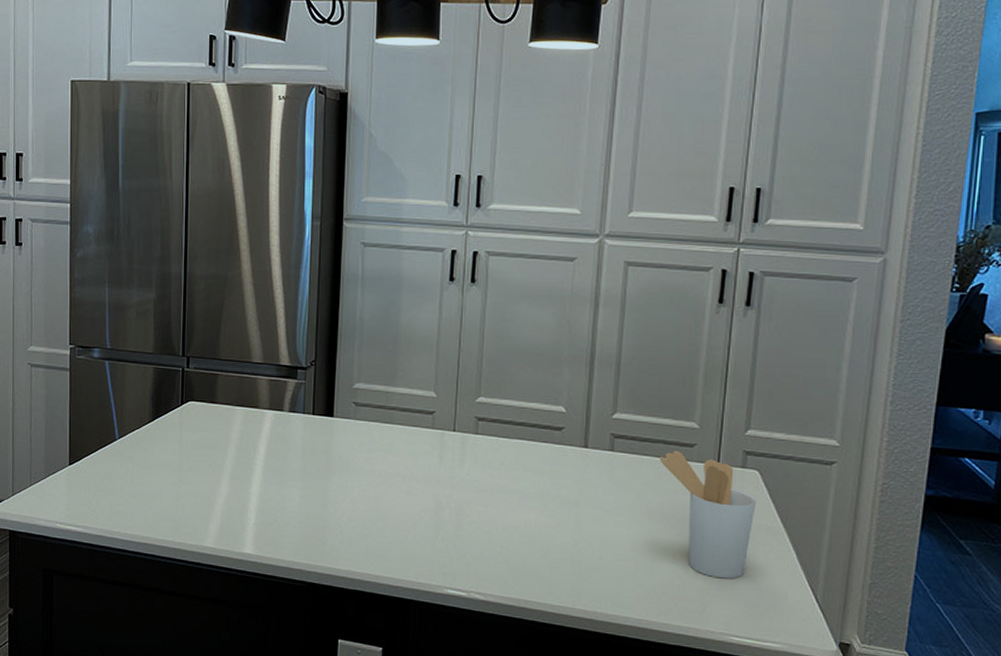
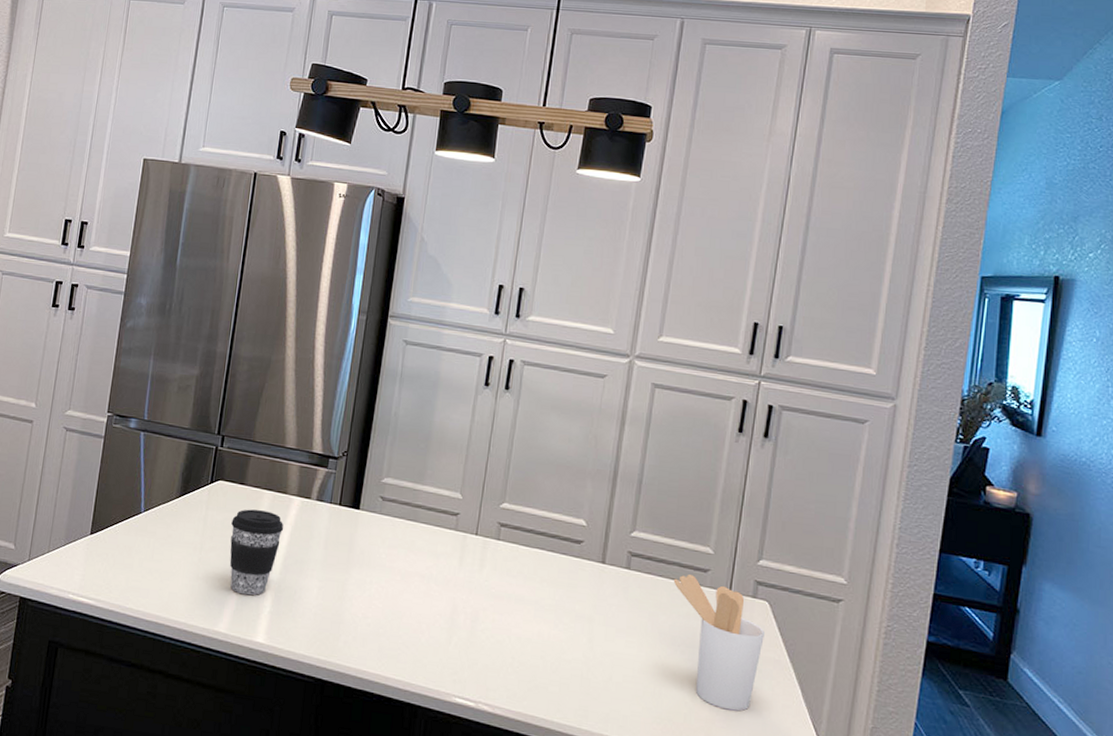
coffee cup: none [207,427,260,510] -> present [229,509,284,596]

